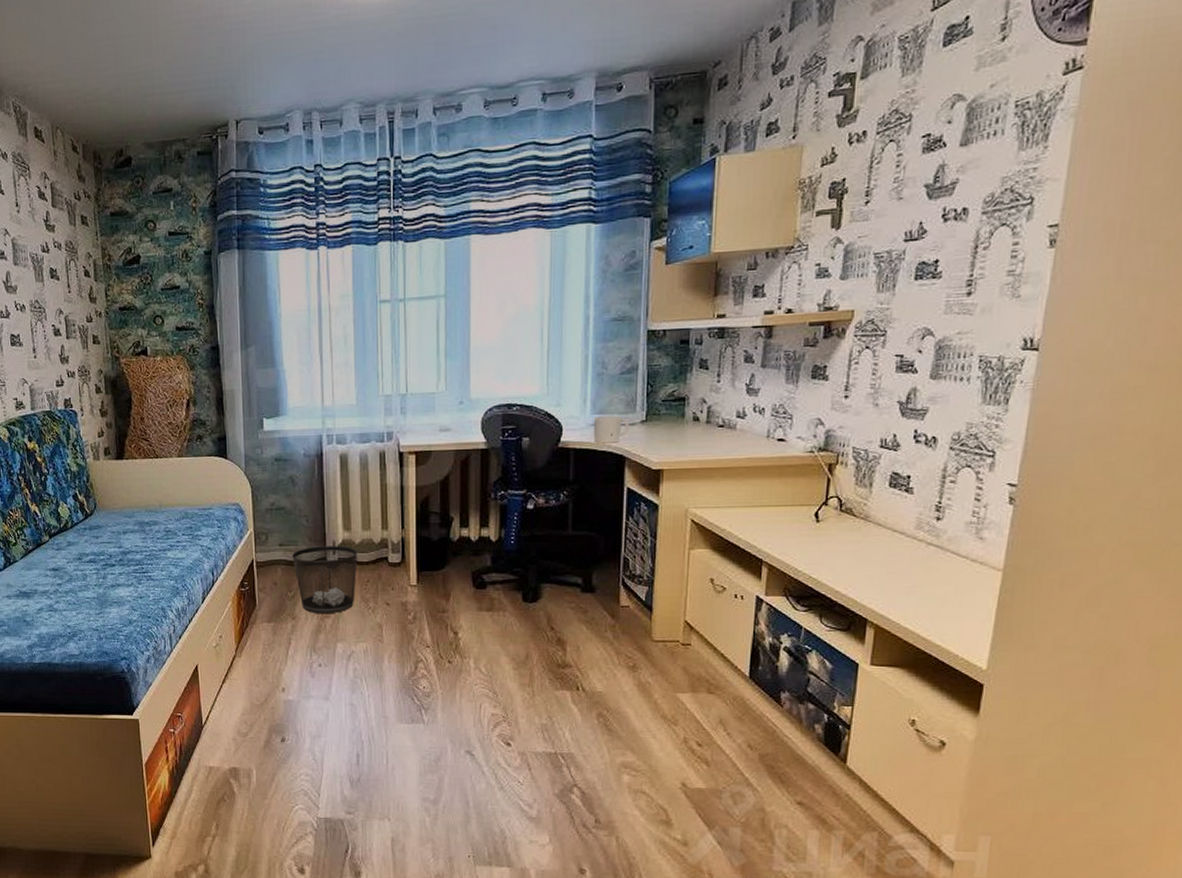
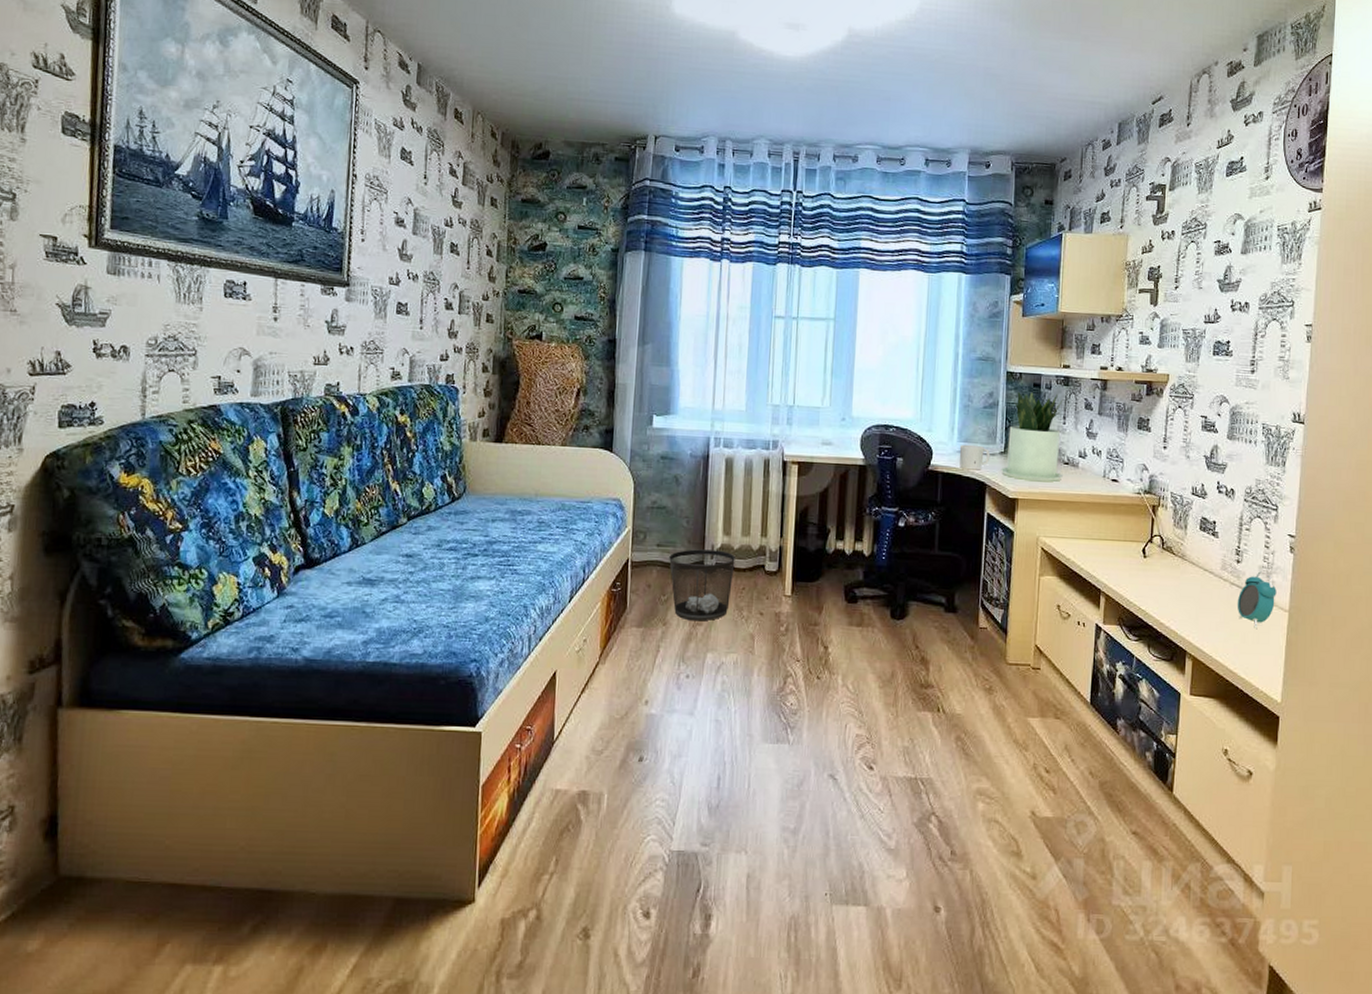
planter: none [642,348,717,450] -> present [1000,392,1063,482]
alarm clock: none [934,528,988,591] -> present [1237,571,1277,628]

